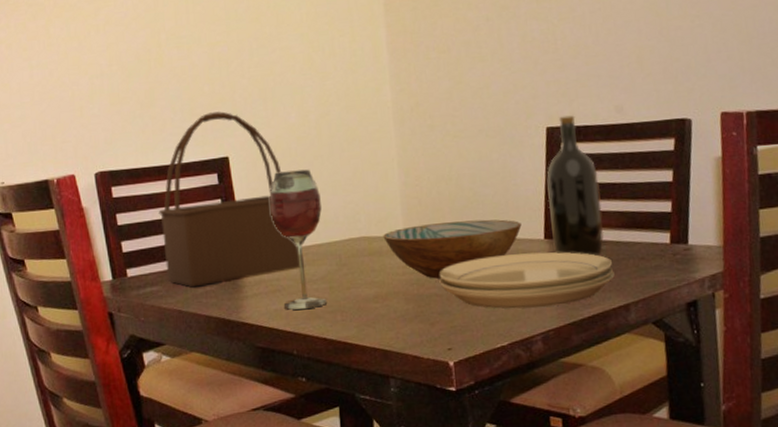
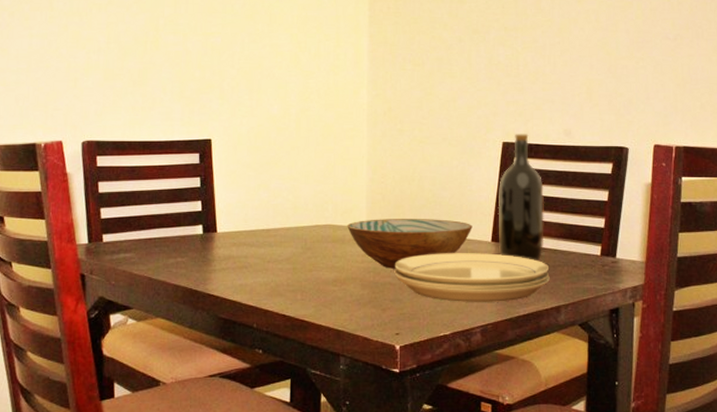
woven basket: present [159,111,300,287] -> none [139,97,268,257]
wineglass: present [269,169,327,310] -> none [244,158,294,286]

